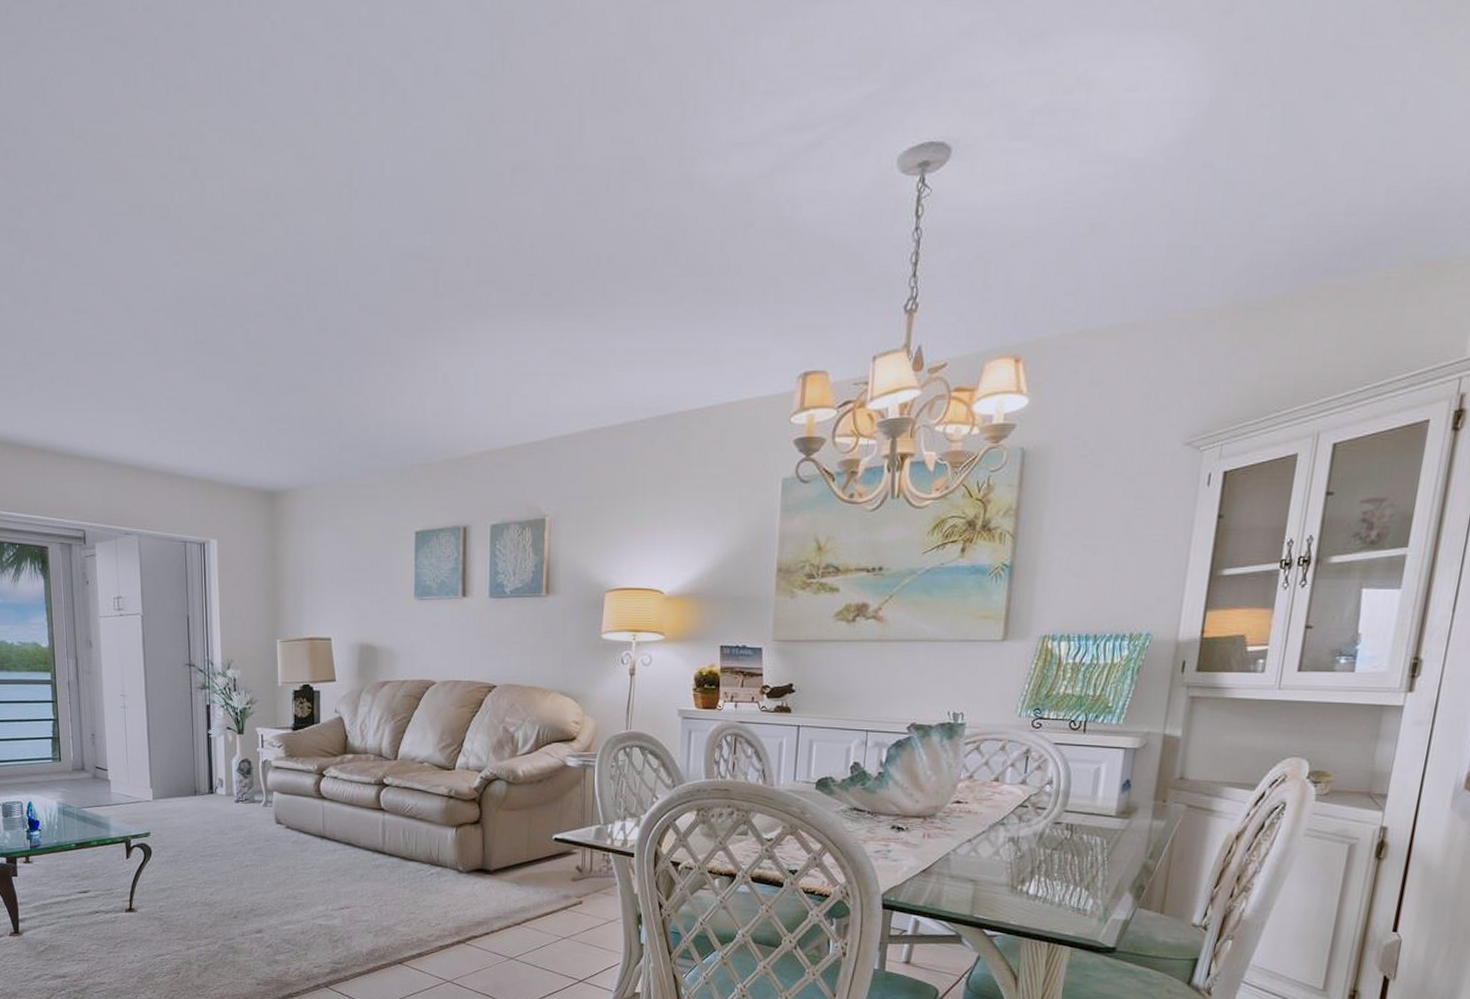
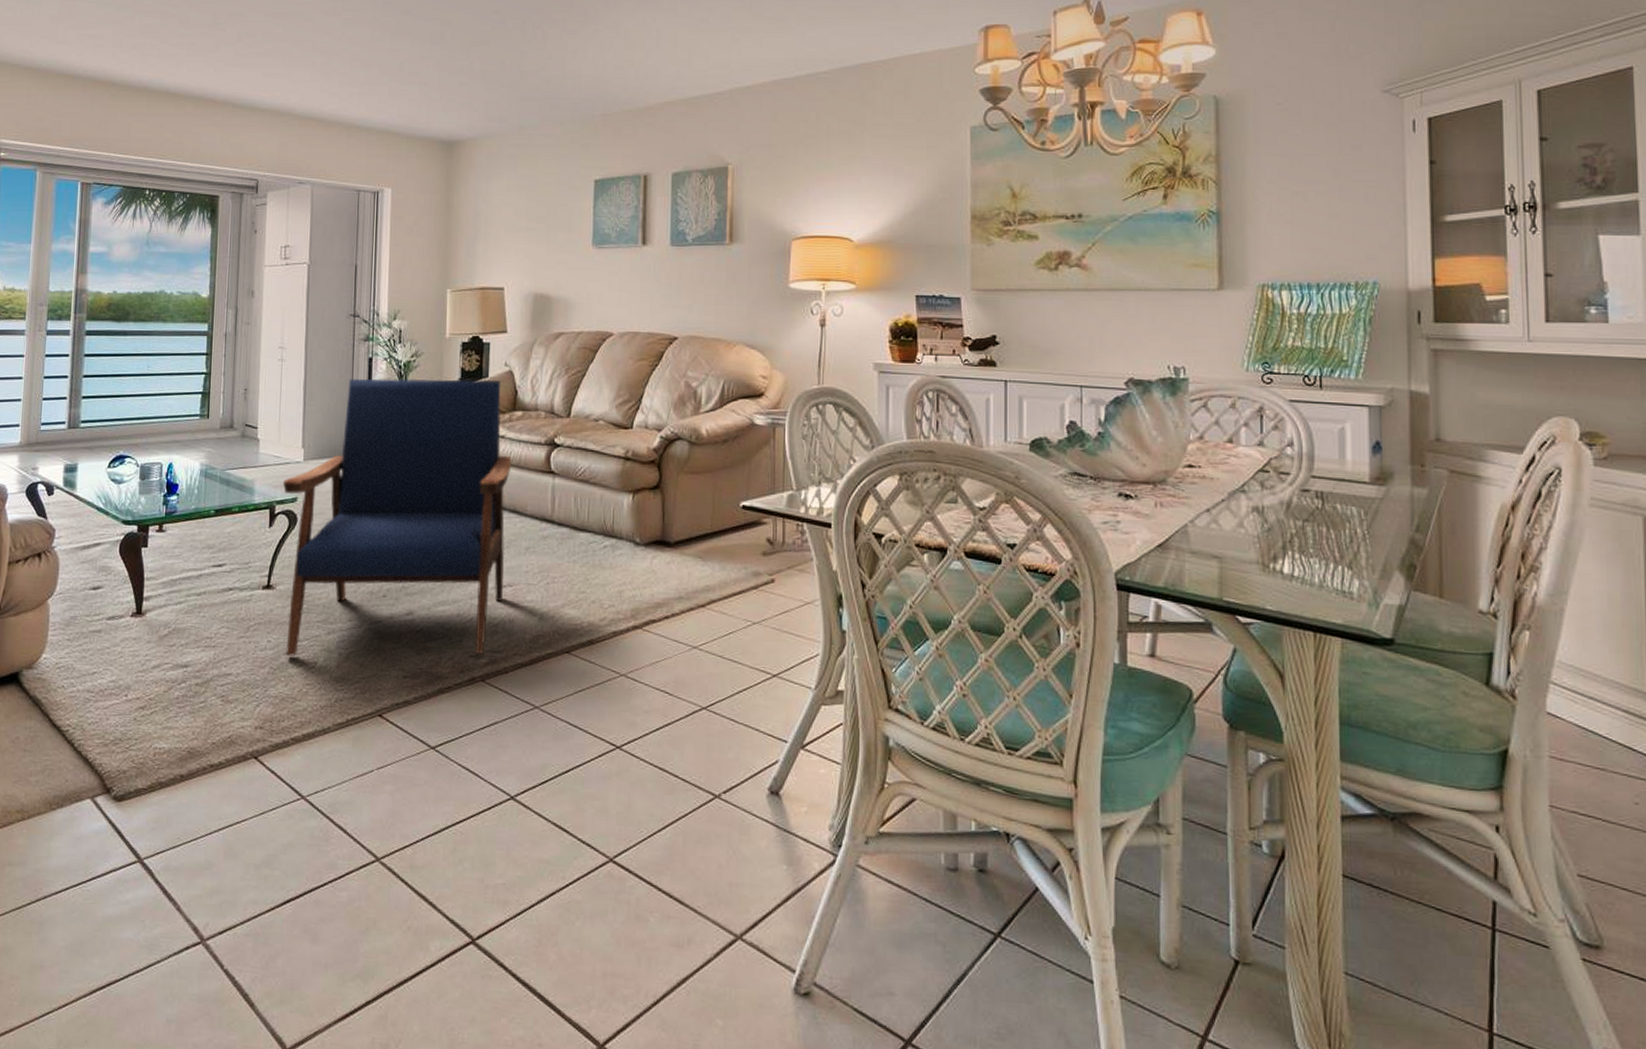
armchair: none [136,724,345,968] -> present [283,378,512,656]

